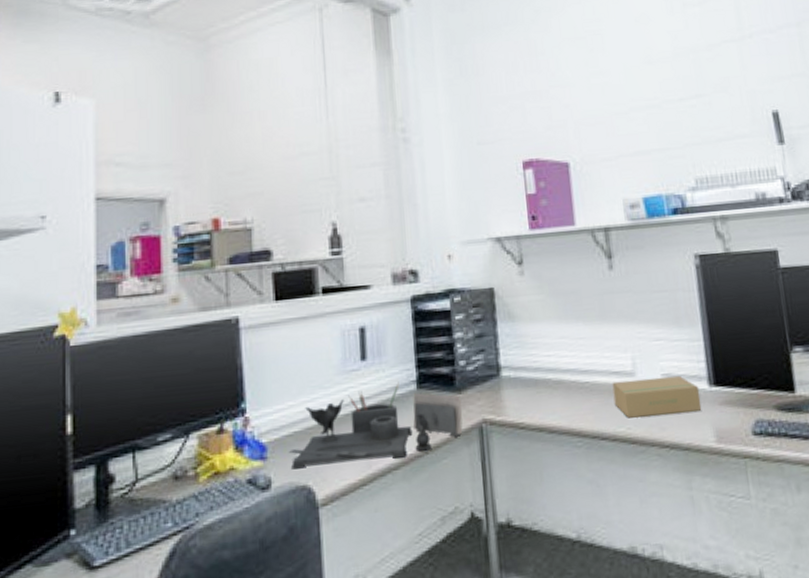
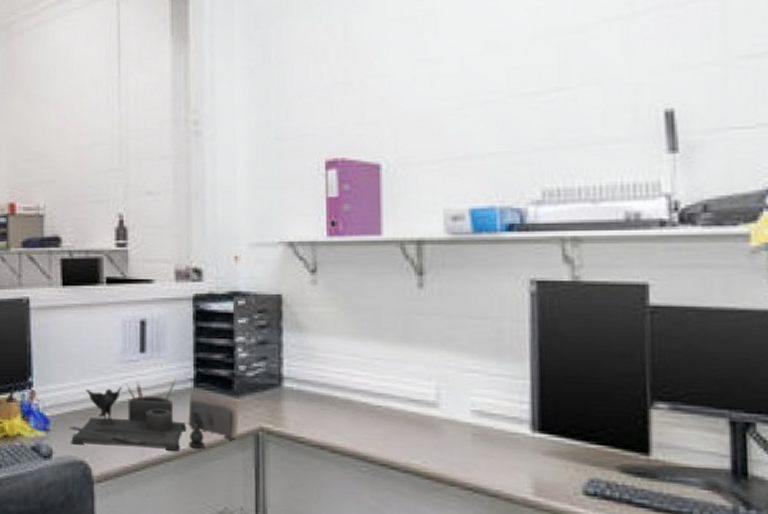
box: present [612,375,702,418] -> none [409,410,519,457]

